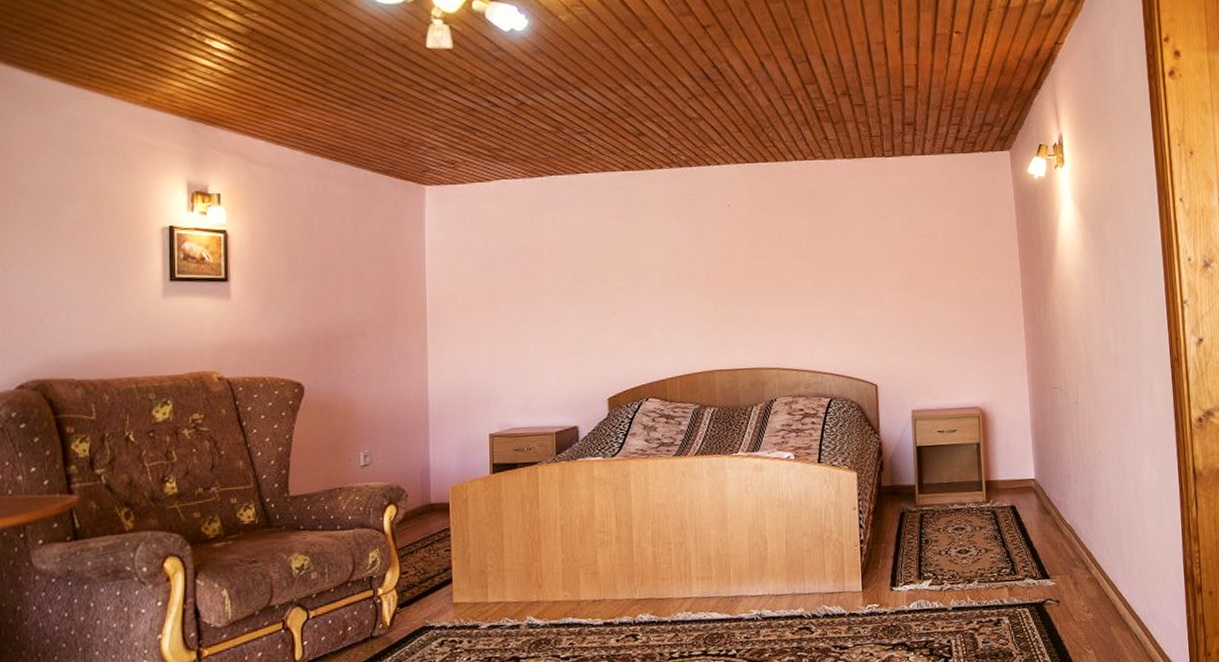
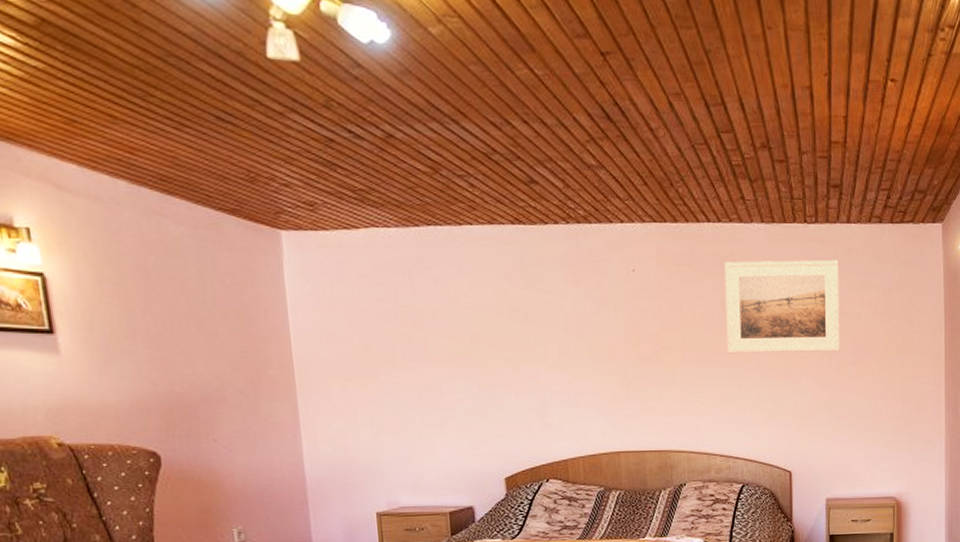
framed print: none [811,187,920,276] -> present [724,259,840,354]

